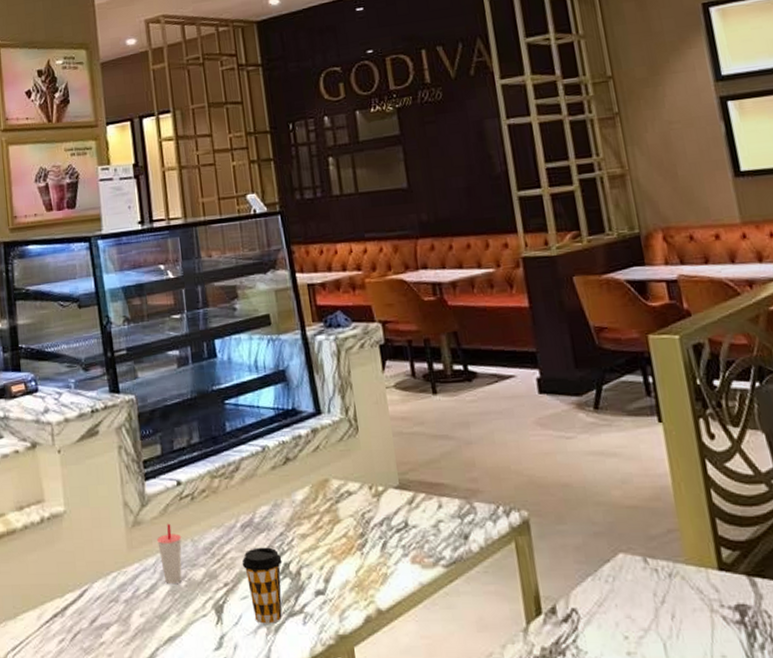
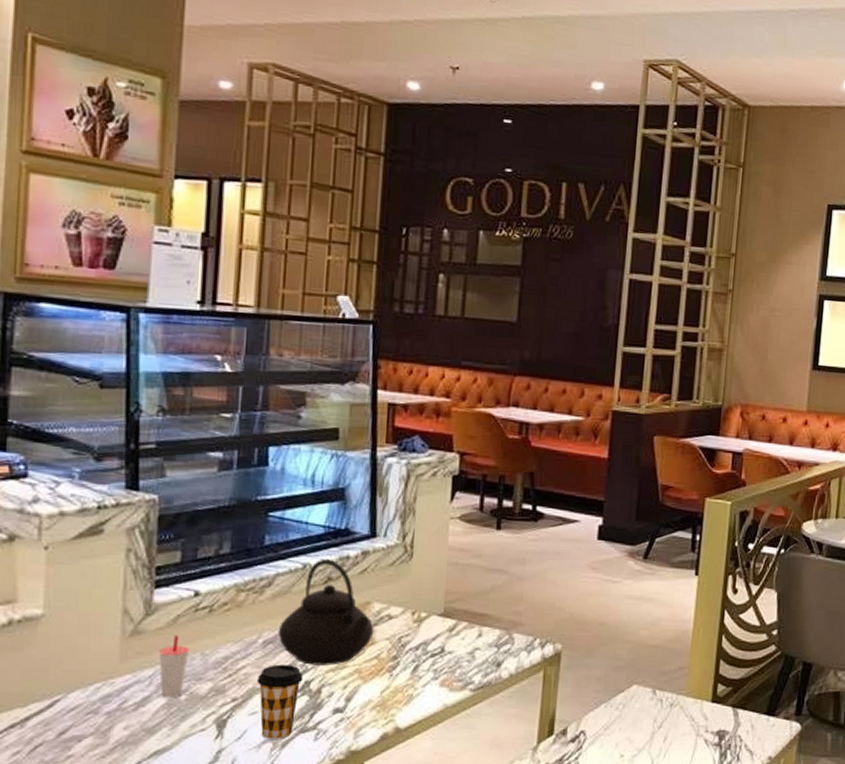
teapot: none [251,439,337,547] -> present [277,558,373,665]

